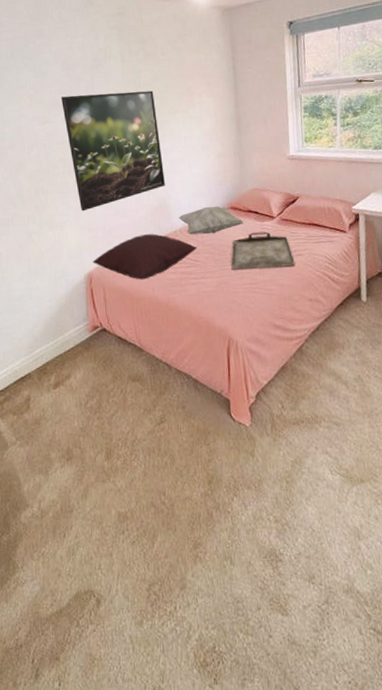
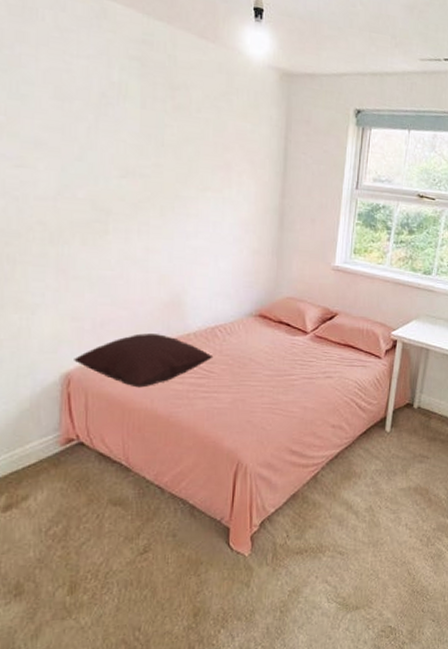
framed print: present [61,90,165,212] -> none [48,135,183,294]
decorative pillow: present [178,206,244,235] -> none [194,310,273,343]
serving tray: present [231,231,295,270] -> none [251,347,323,388]

